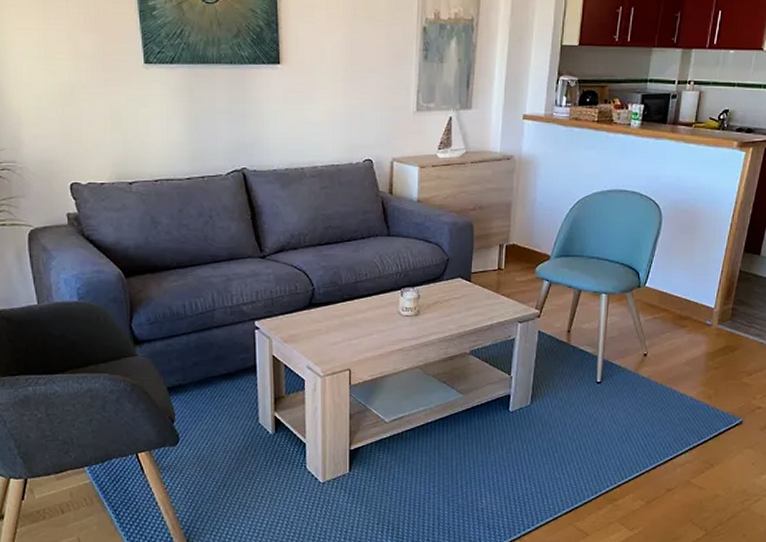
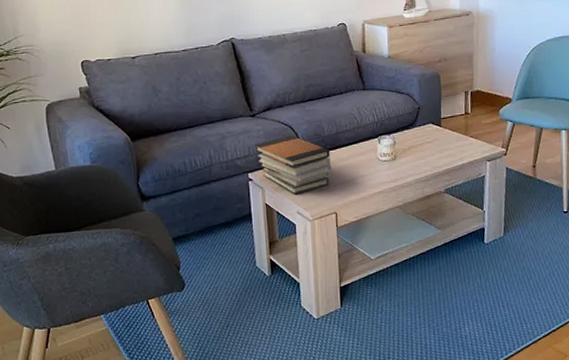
book stack: none [264,281,348,347] -> present [255,135,332,195]

